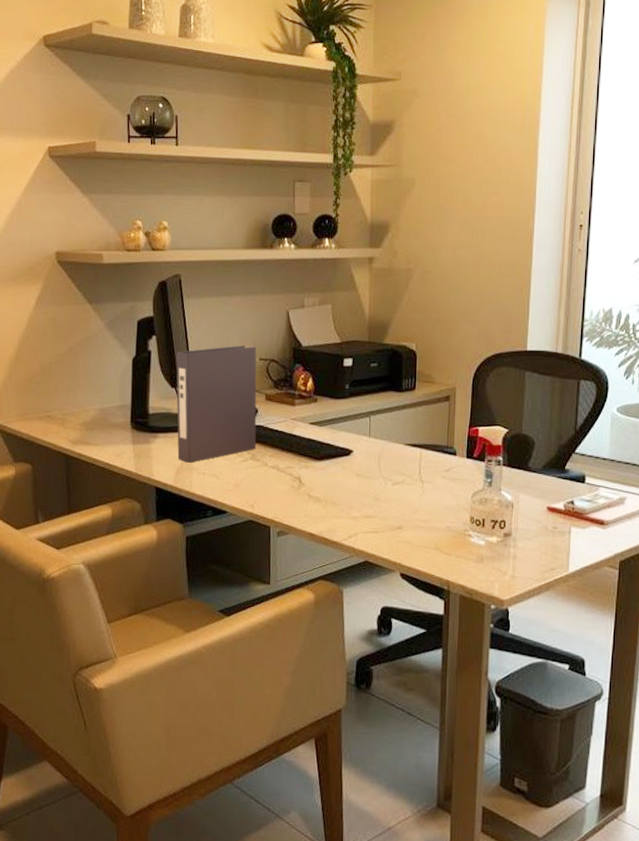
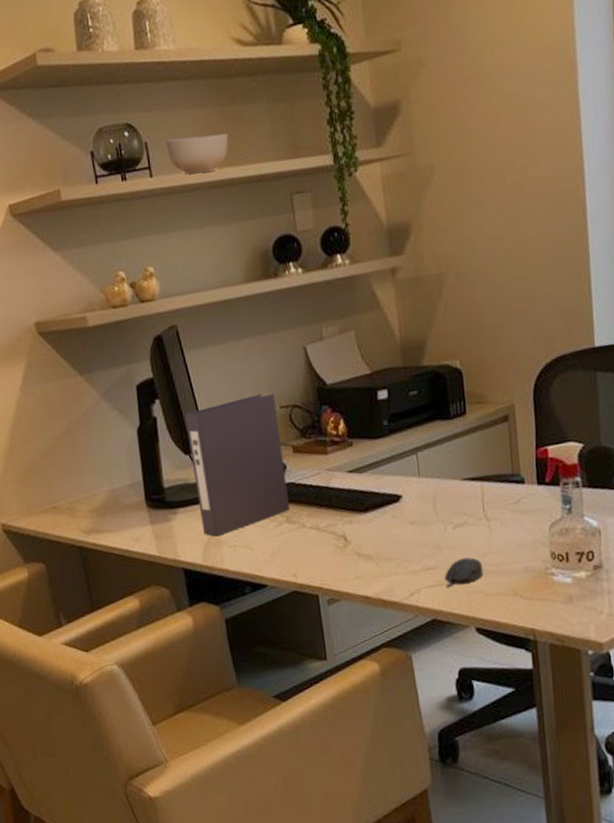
bowl: none [193,117,248,151] -> present [165,133,229,175]
computer mouse: none [380,512,413,535] -> present [445,557,484,588]

